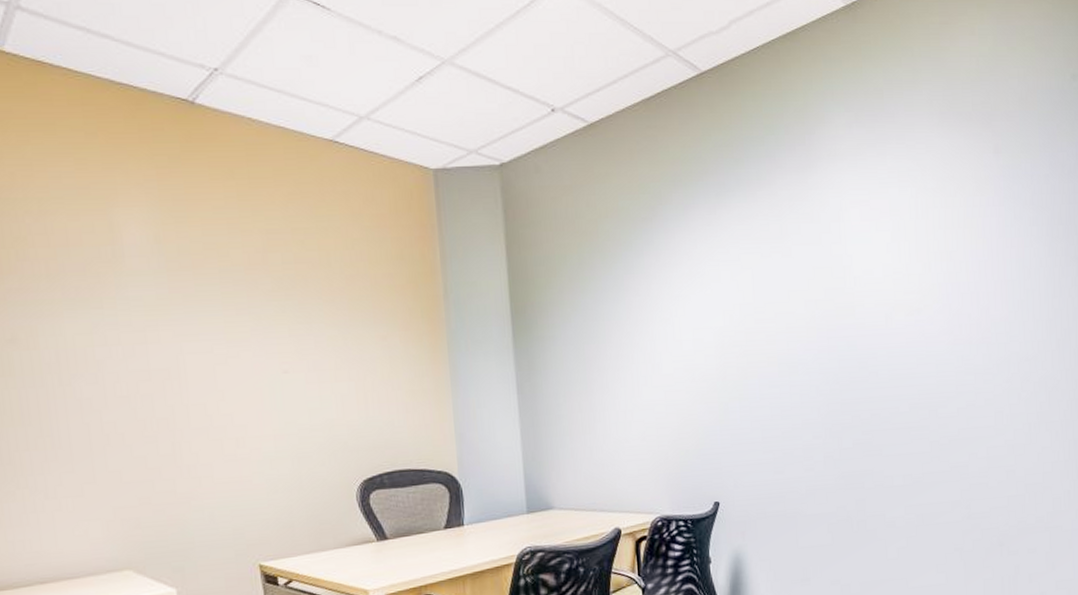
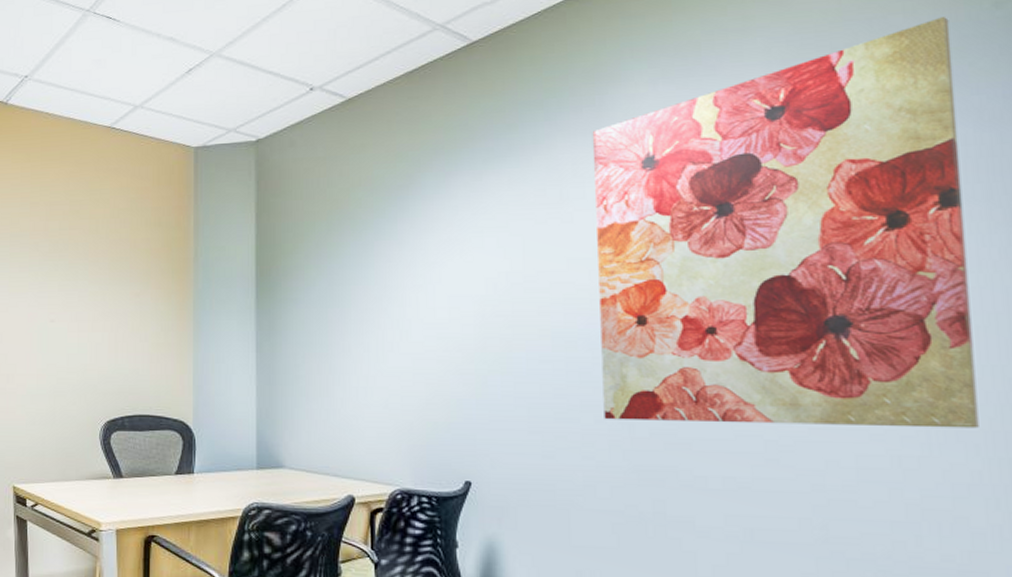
wall art: none [803,84,1058,435] -> present [592,17,979,429]

